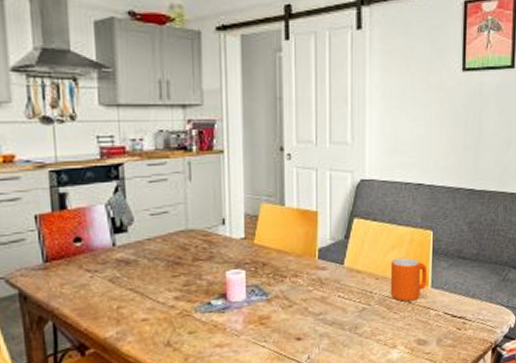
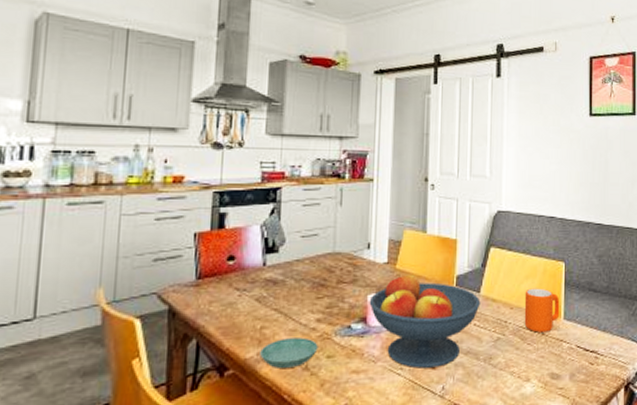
saucer: none [119,315,179,346] -> present [260,337,318,369]
fruit bowl: none [228,248,344,340] -> present [369,273,481,369]

